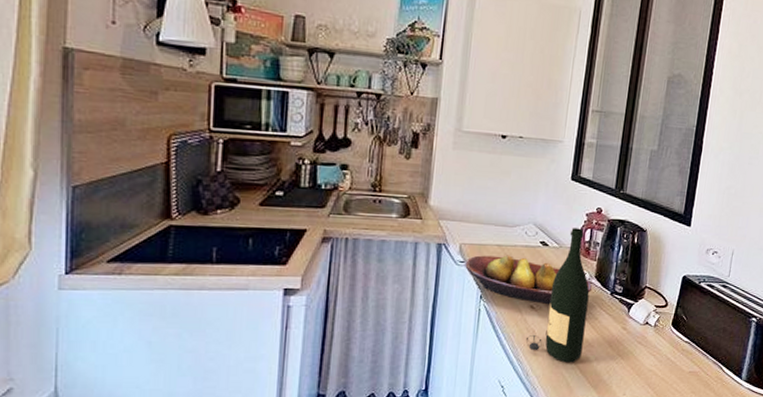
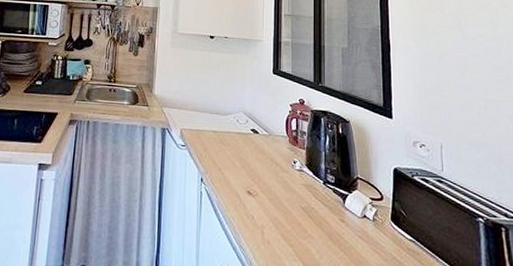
fruit bowl: present [465,255,593,305] -> none [186,140,305,192]
wine bottle: present [525,228,590,363] -> none [246,117,303,255]

